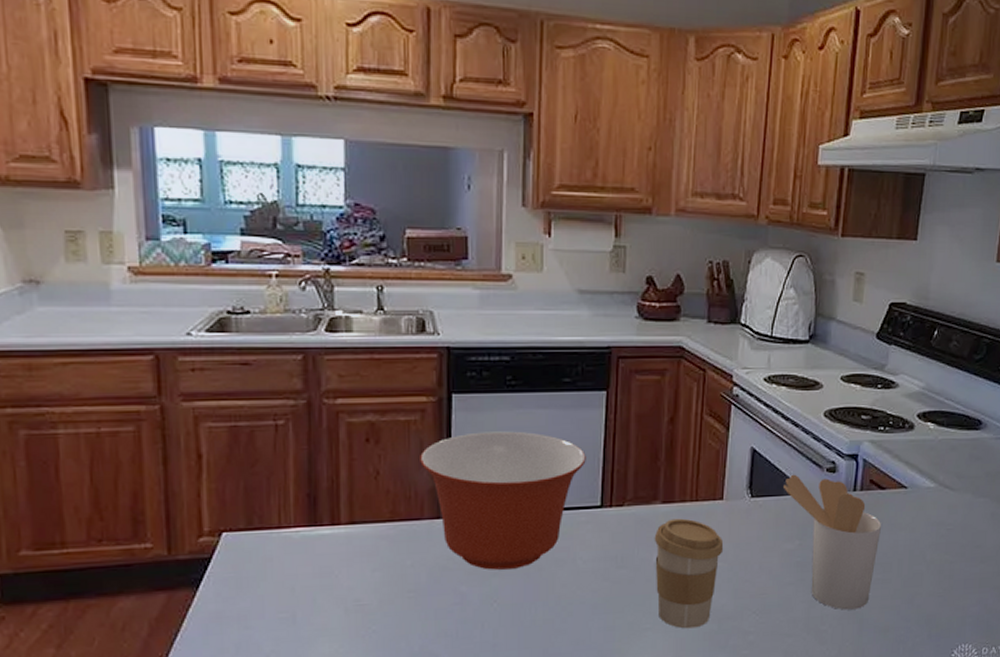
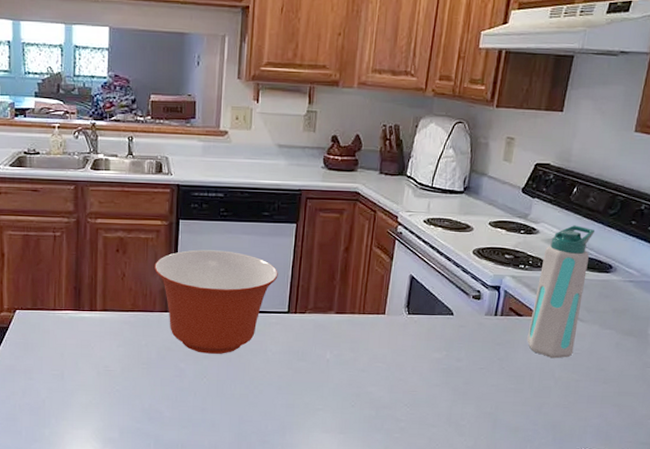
coffee cup: present [654,518,724,629] -> none [328,326,384,412]
utensil holder: present [784,474,882,610] -> none [435,298,518,411]
water bottle: none [892,375,961,538] -> present [527,225,596,359]

